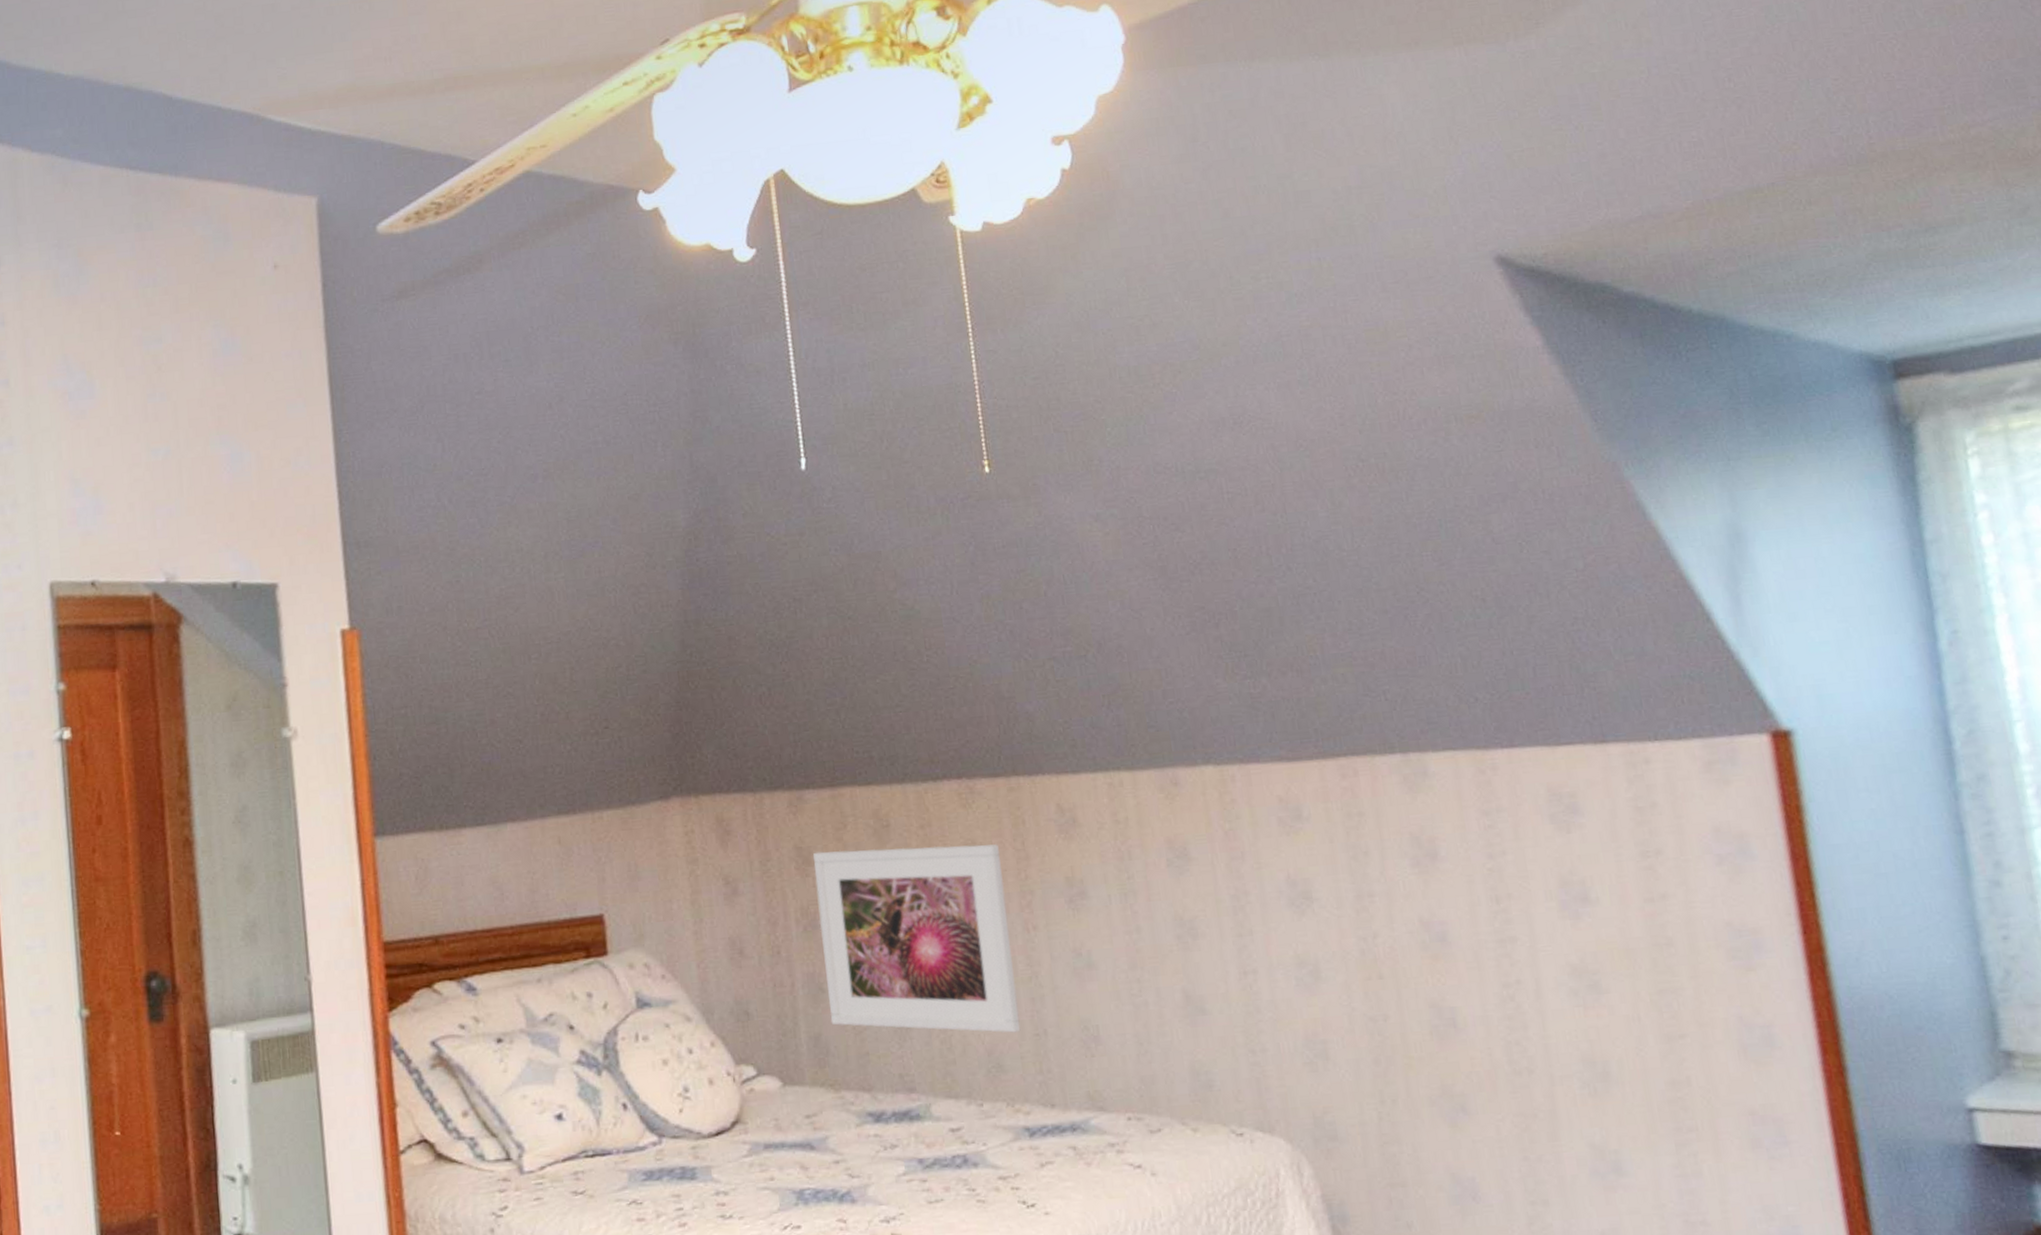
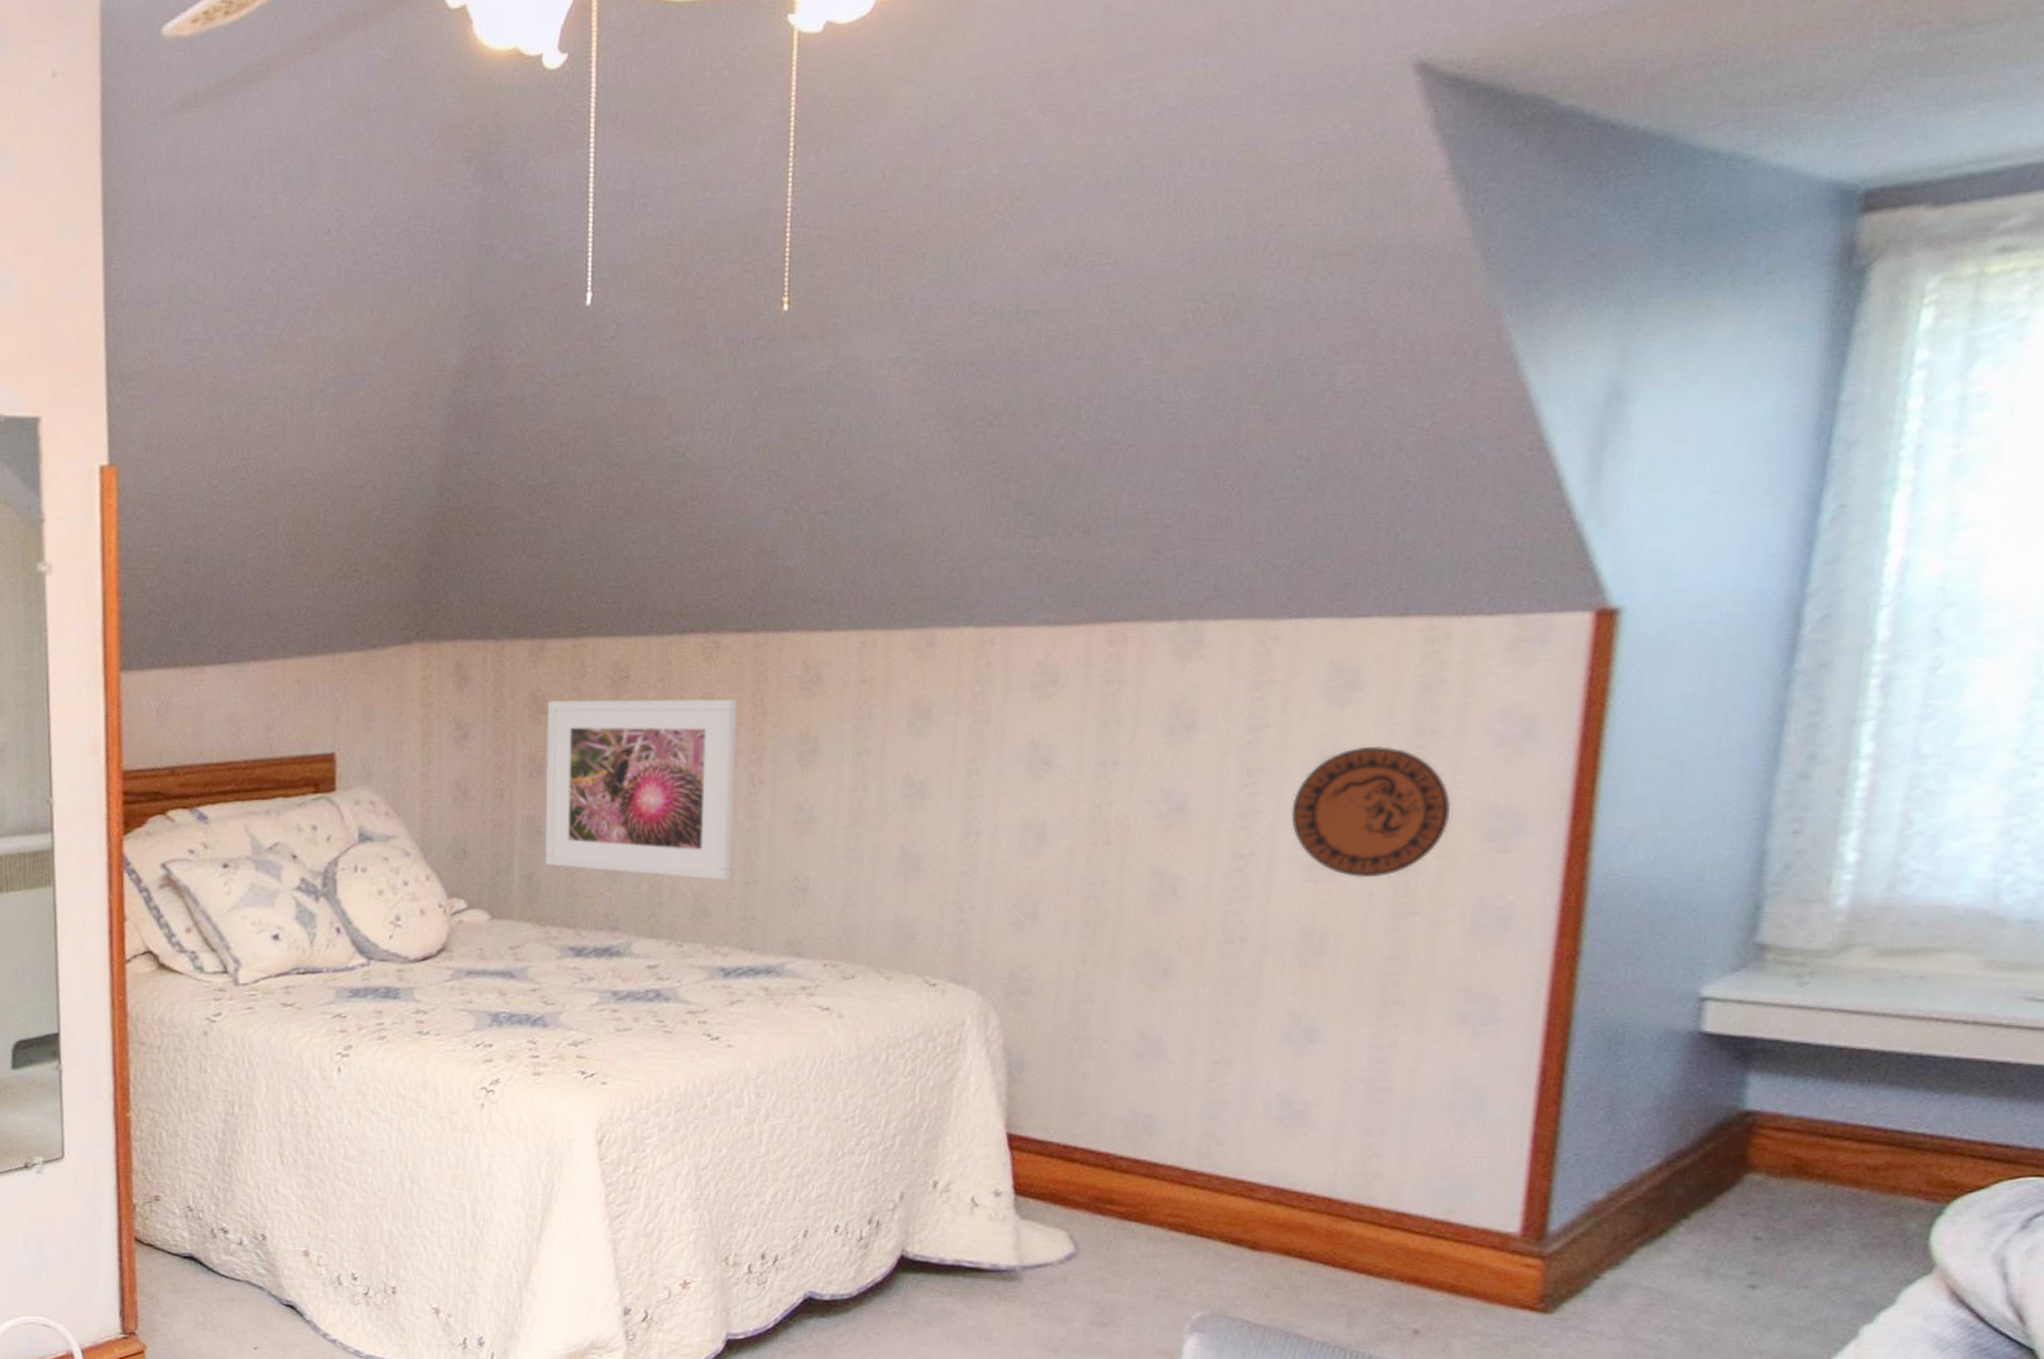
decorative plate: none [1544,868,1694,1002] -> present [1291,745,1452,878]

